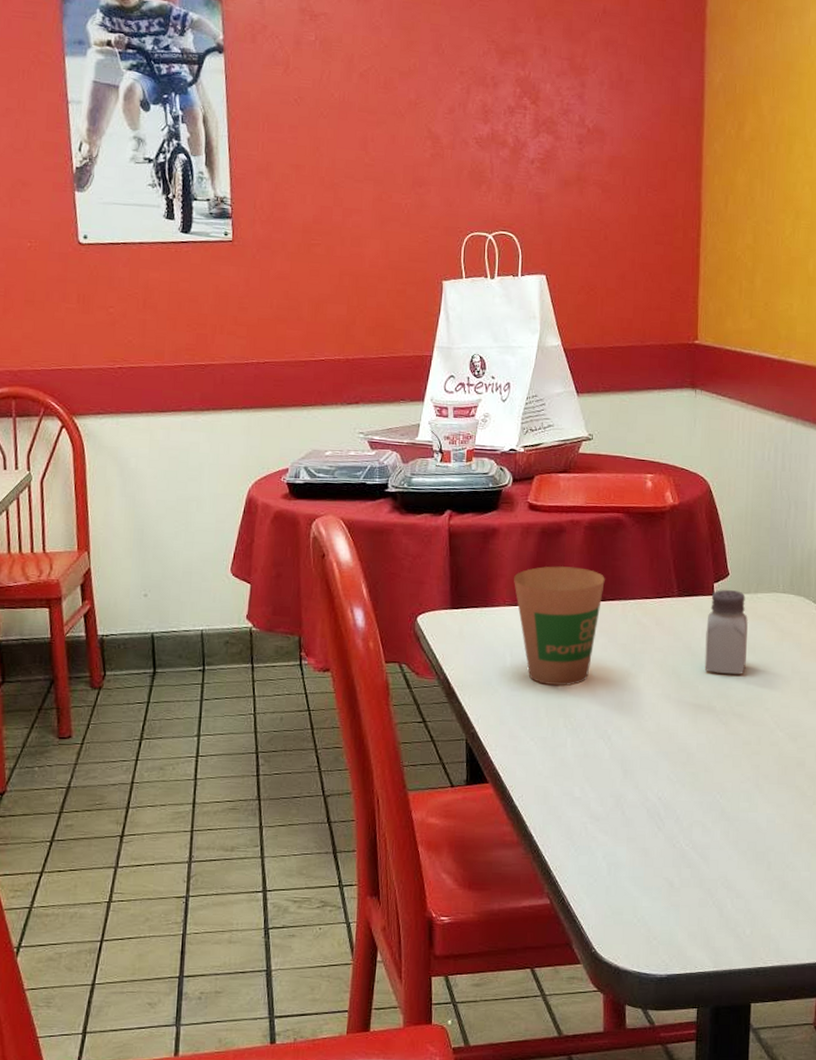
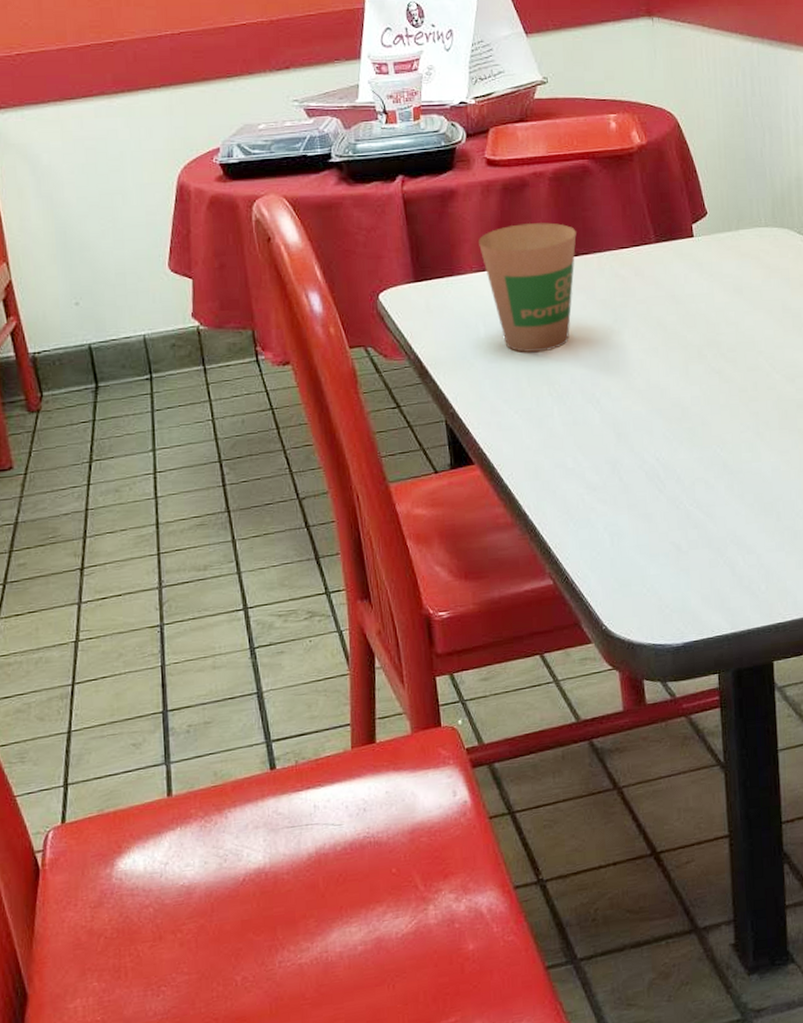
saltshaker: present [704,590,748,674] -> none [688,229,734,320]

